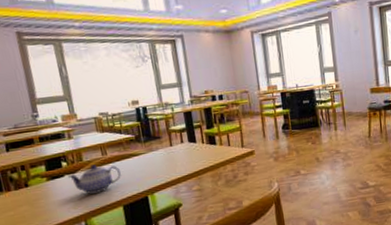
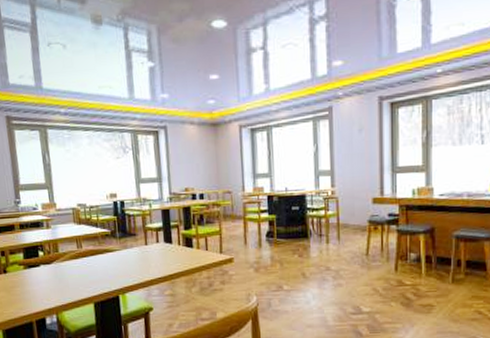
teapot: present [68,164,122,194] -> none [44,257,95,287]

